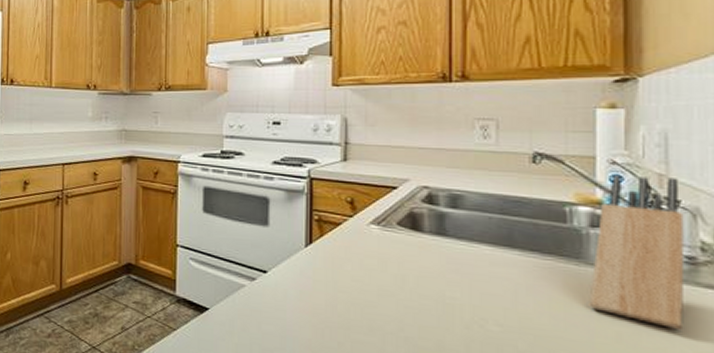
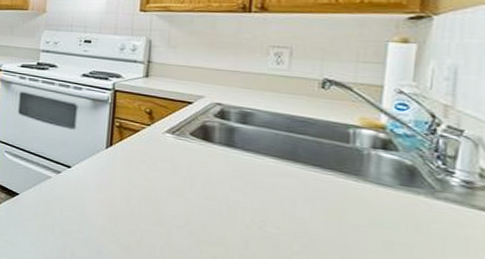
knife block: present [589,176,685,331] -> none [363,104,466,246]

